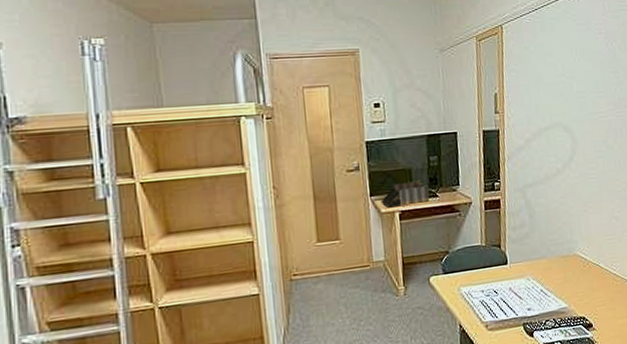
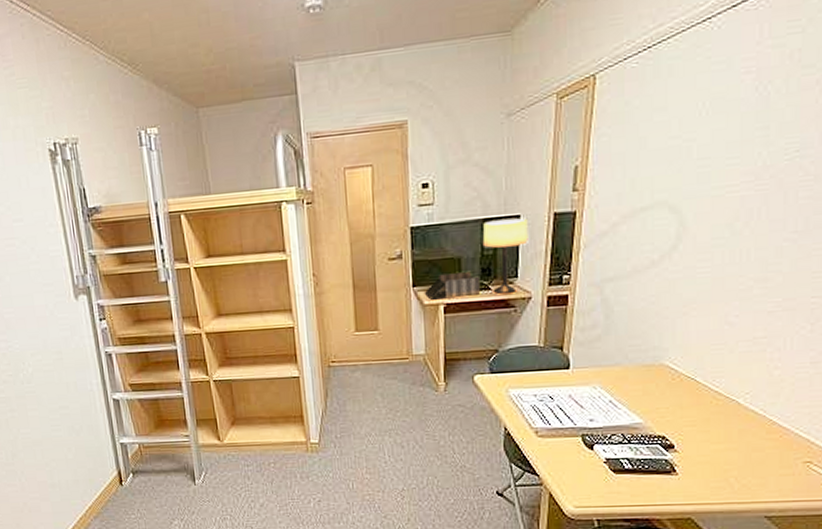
table lamp: none [428,134,464,201] -> present [482,218,527,295]

